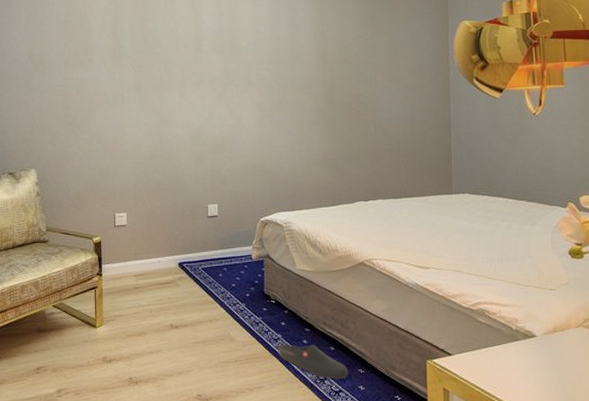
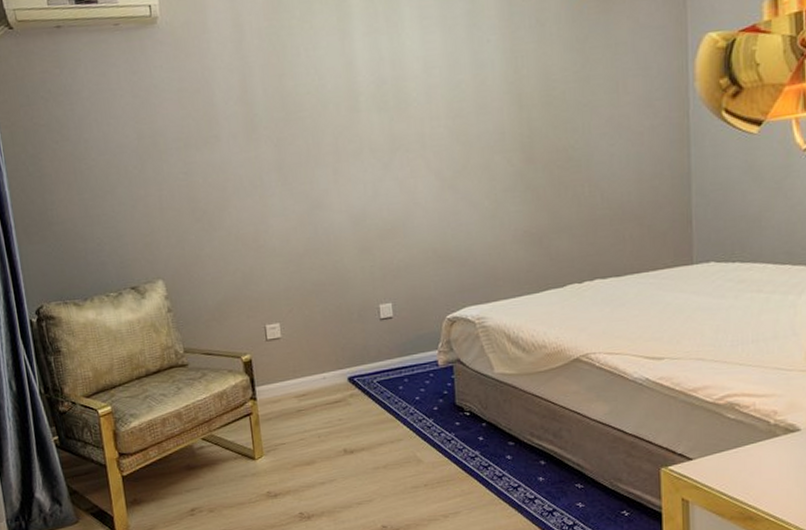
slipper: present [278,344,349,380] -> none [476,460,564,498]

